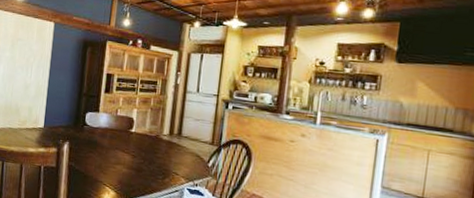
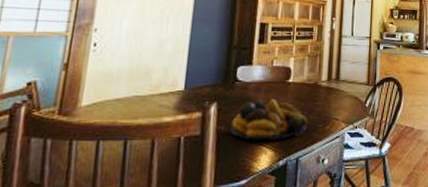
fruit bowl: none [79,145,148,184] -> present [230,98,307,141]

